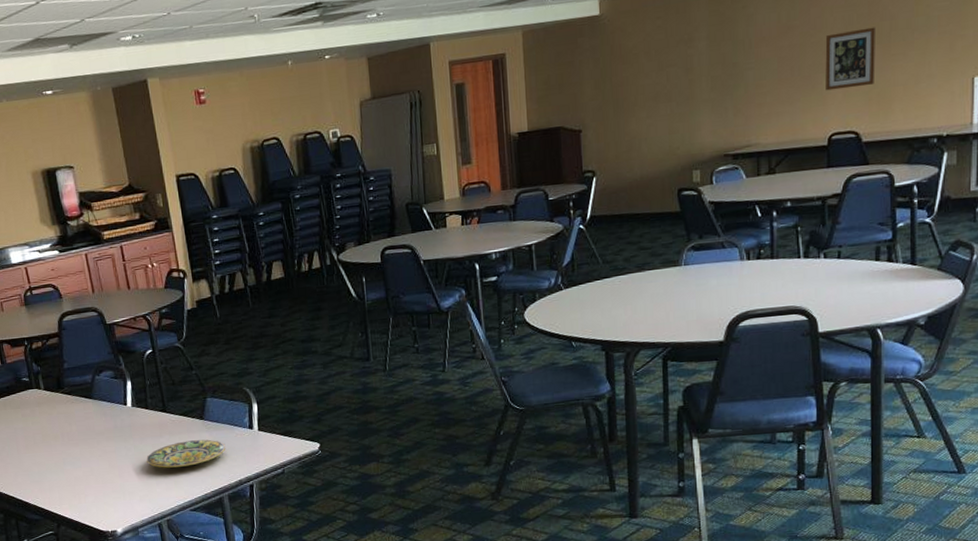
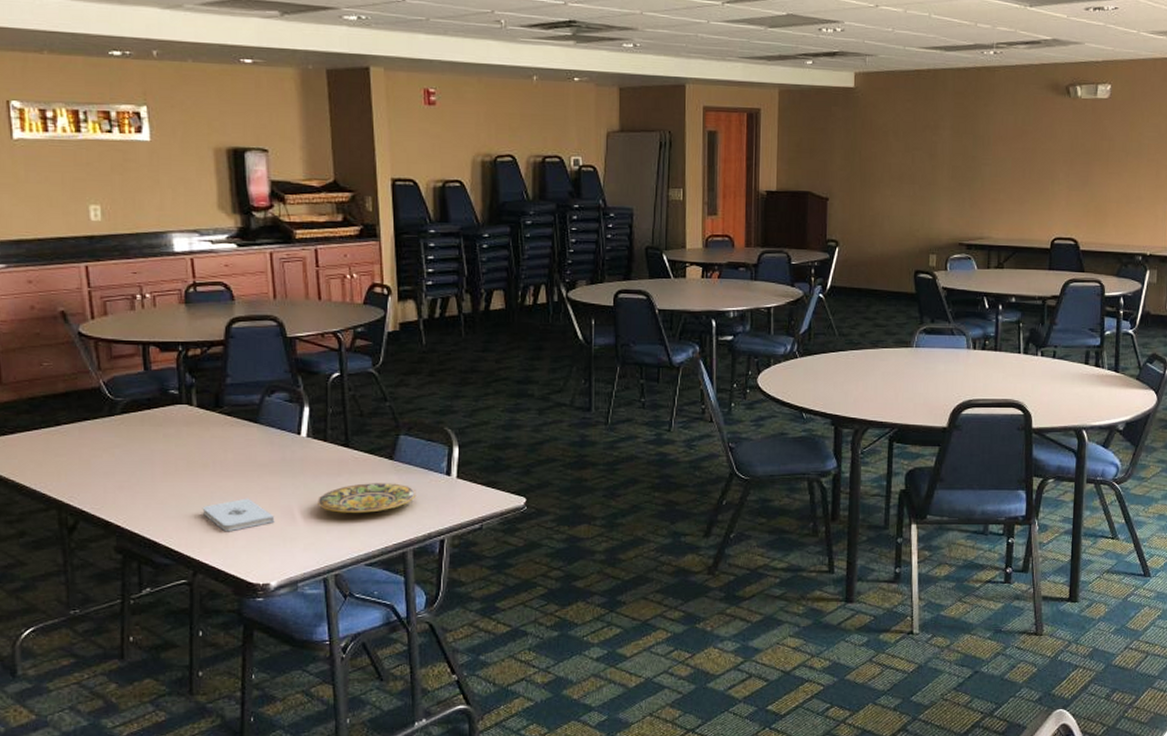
notepad: none [58,461,115,491] -> present [202,498,275,532]
wall art: present [825,27,875,91] -> none [1052,144,1096,198]

